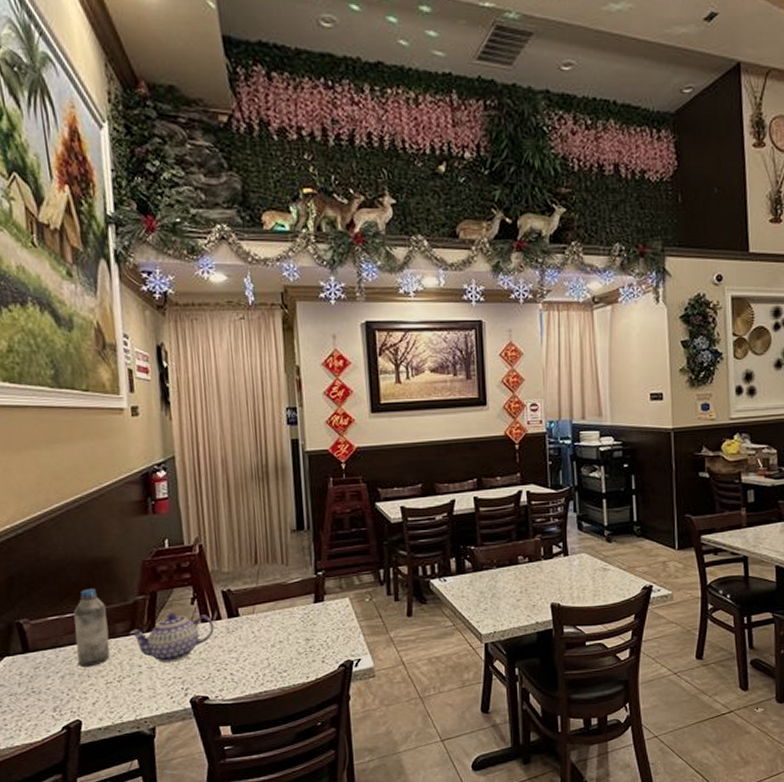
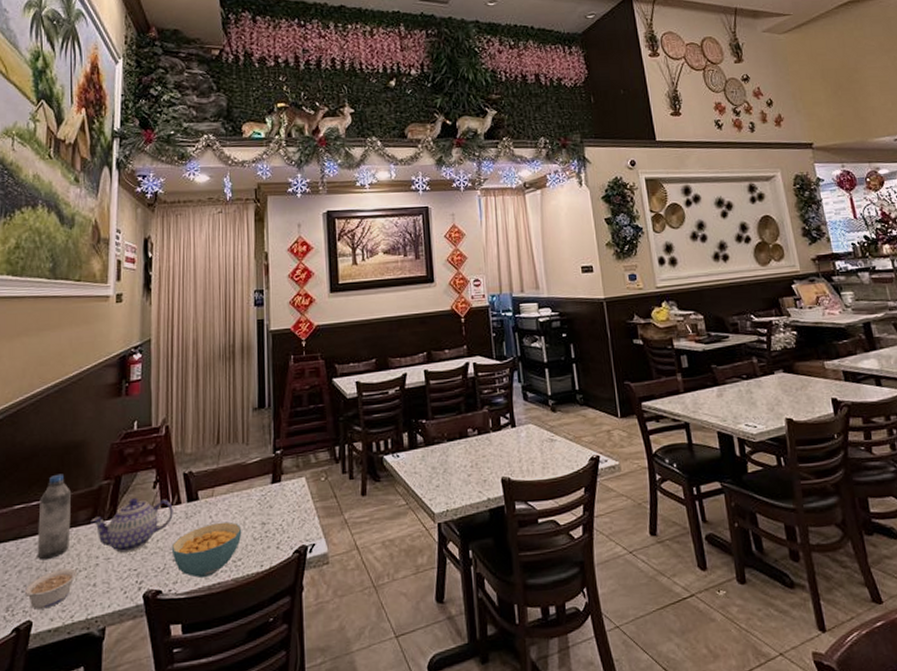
legume: none [69,675,122,710] -> present [24,568,78,610]
cereal bowl: none [214,637,286,687] -> present [171,521,242,579]

